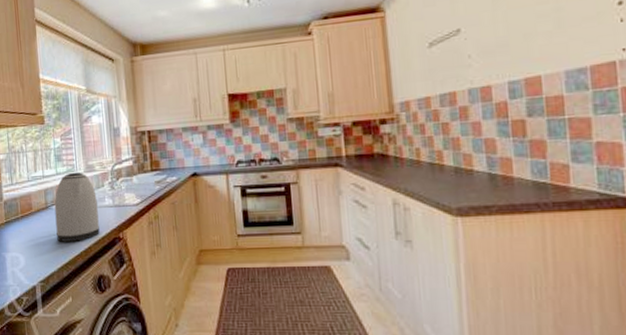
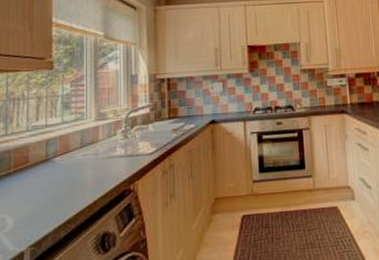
kettle: present [54,172,100,242] -> none [56,120,108,198]

